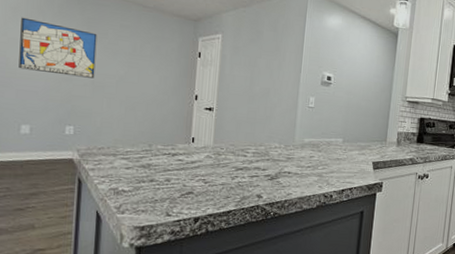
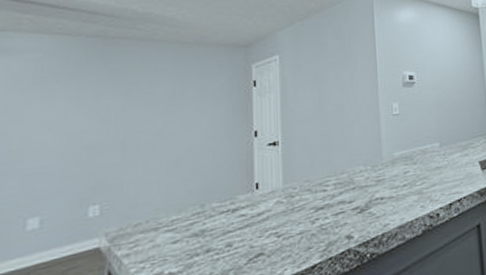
wall art: present [19,17,97,79] -> none [24,85,126,149]

